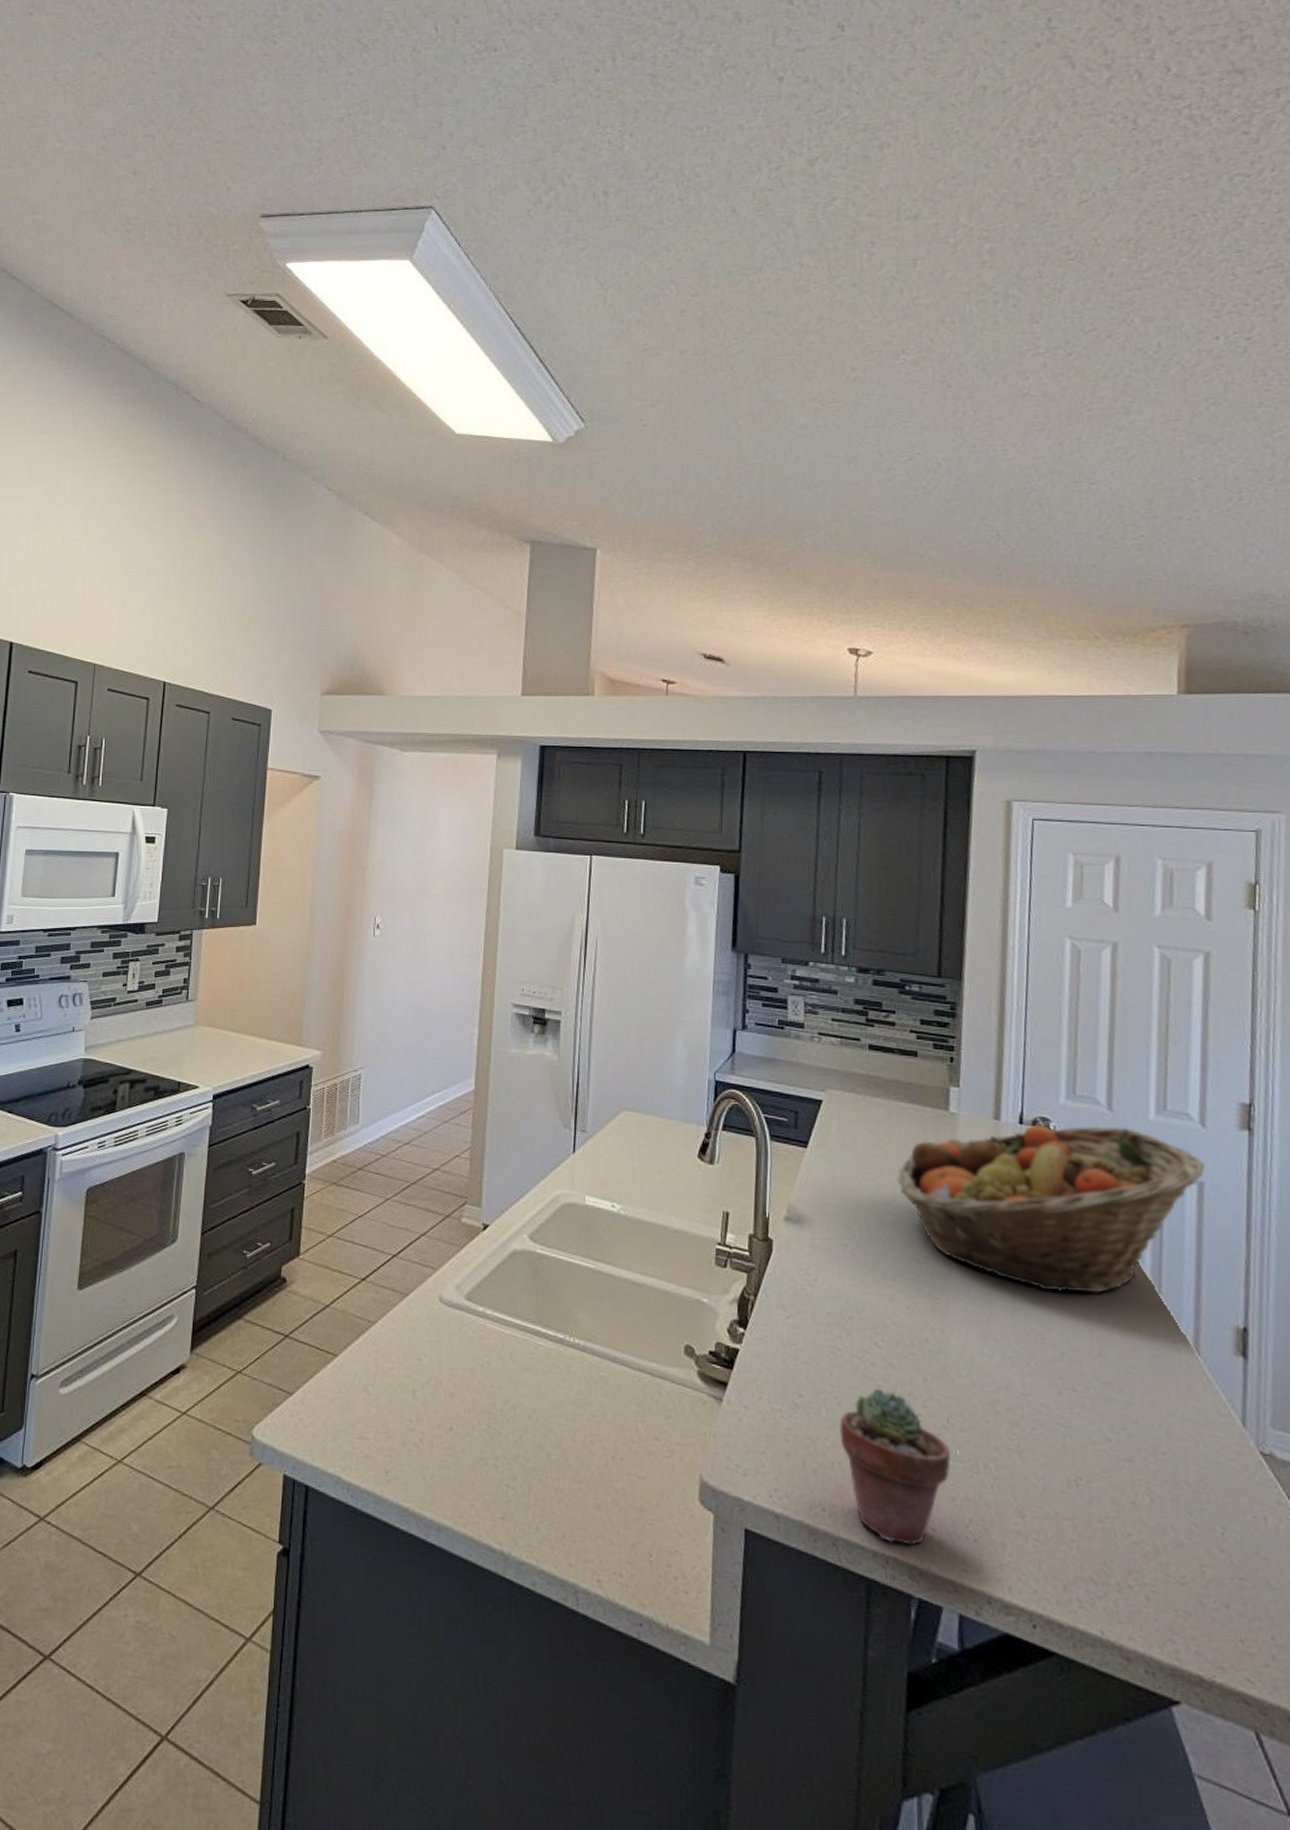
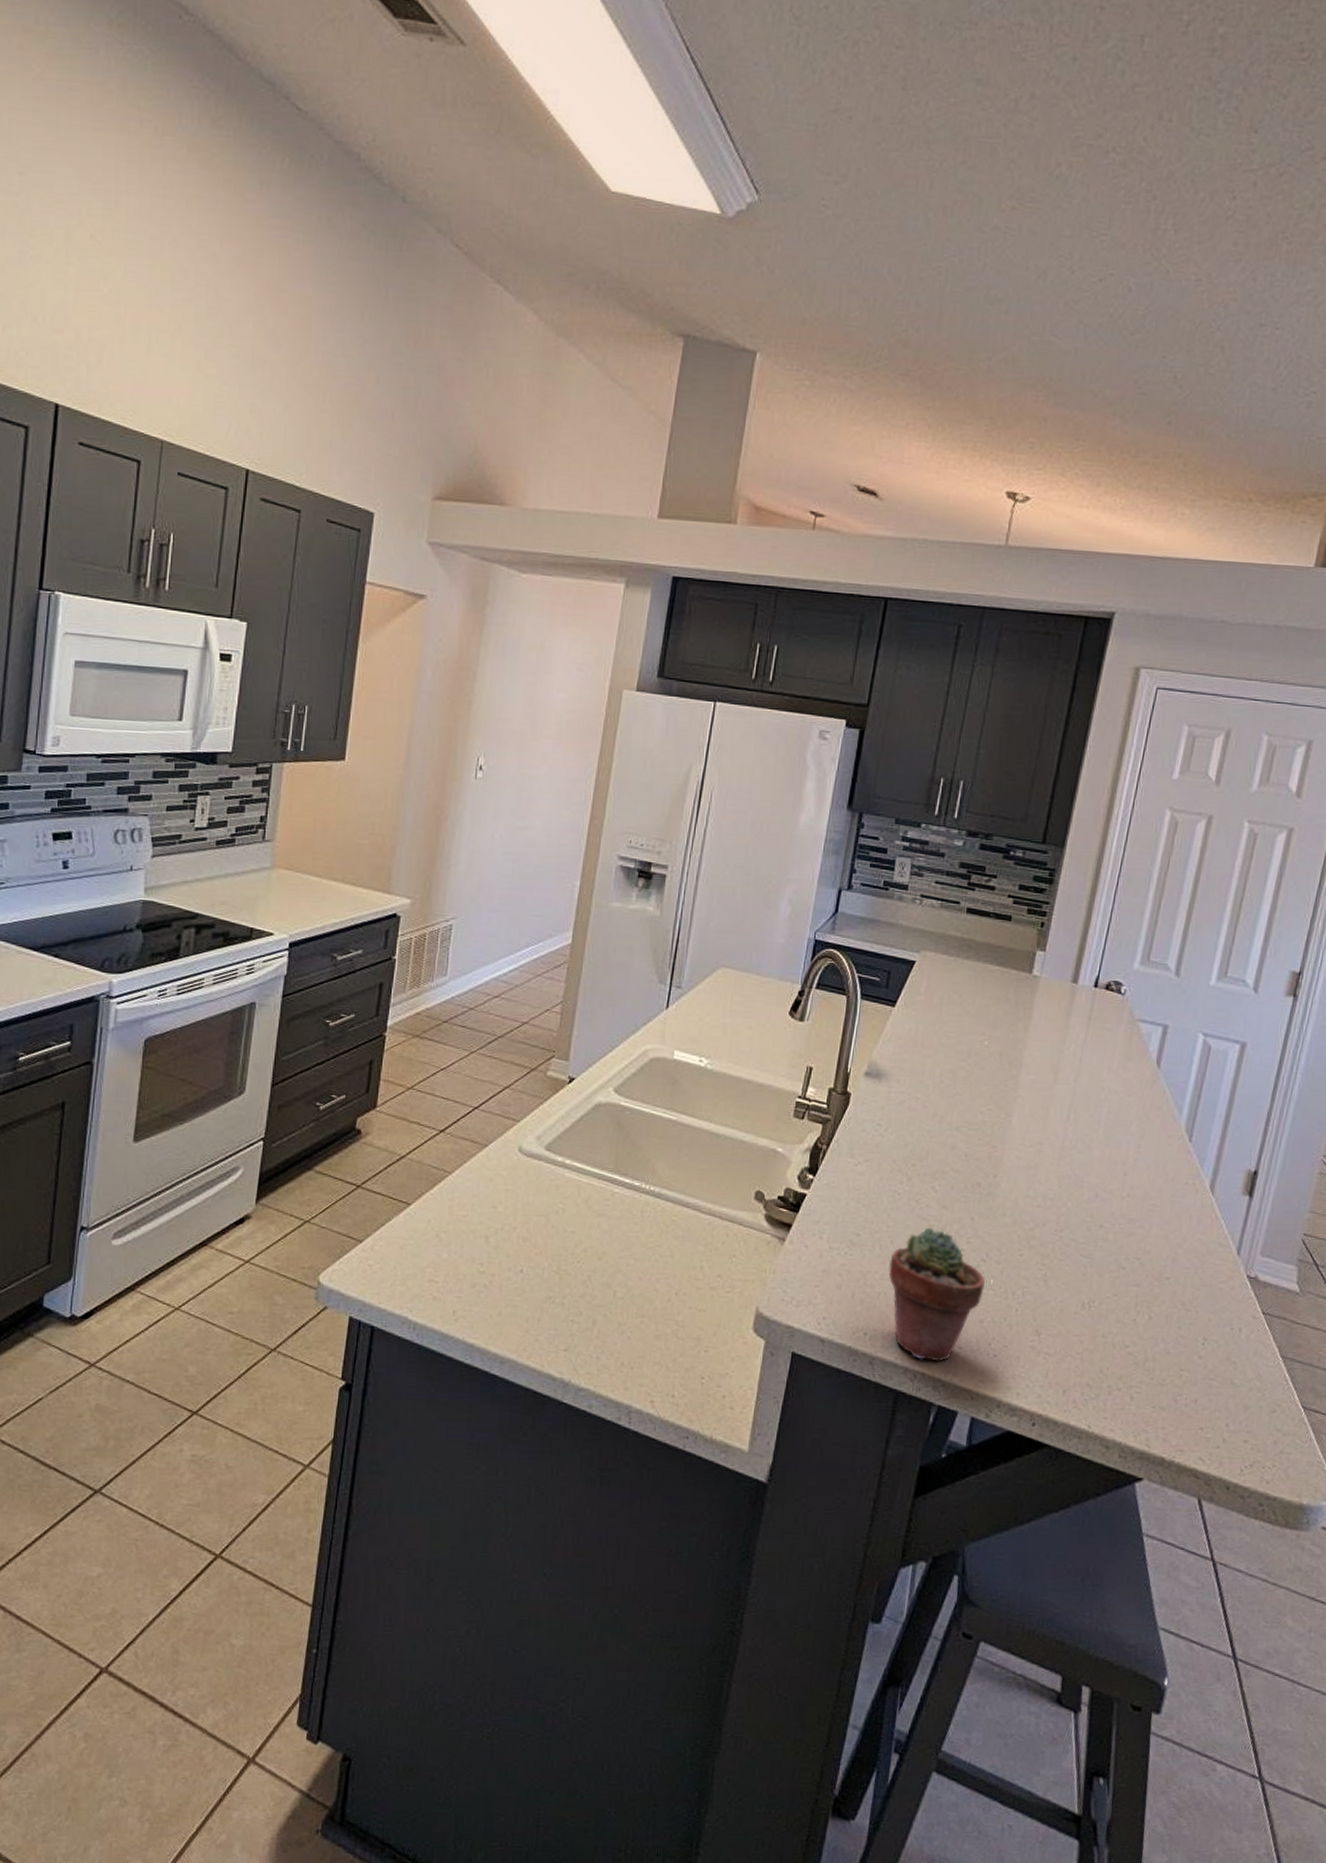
fruit basket: present [897,1125,1206,1294] -> none [974,988,1251,1142]

